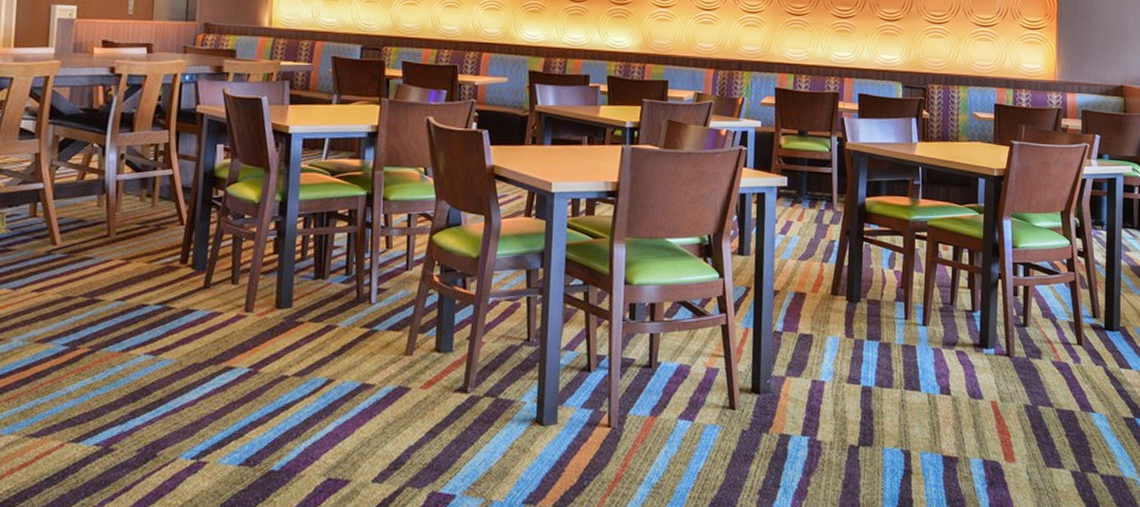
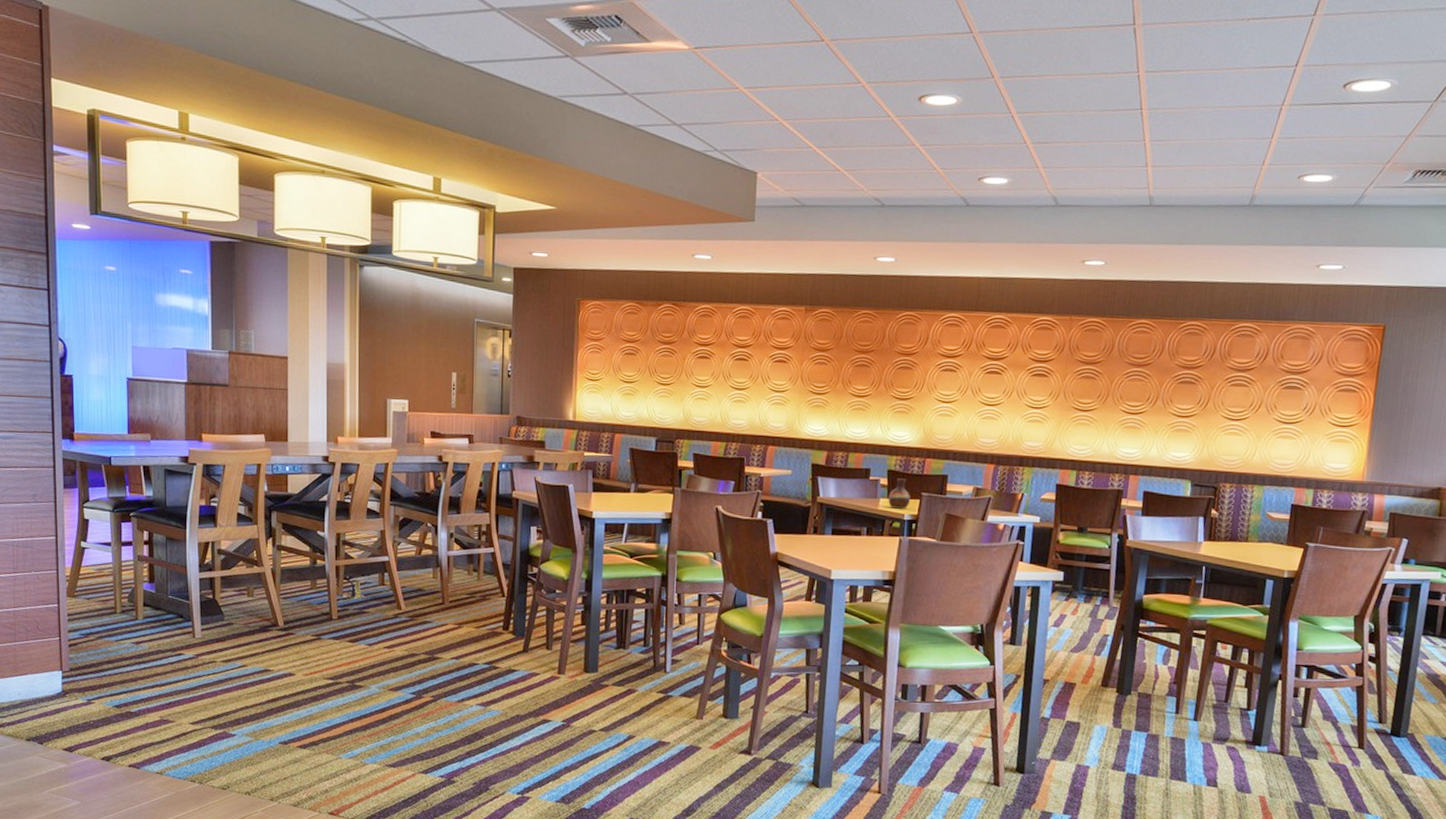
vase: none [609,85,631,116] -> present [888,478,910,509]

